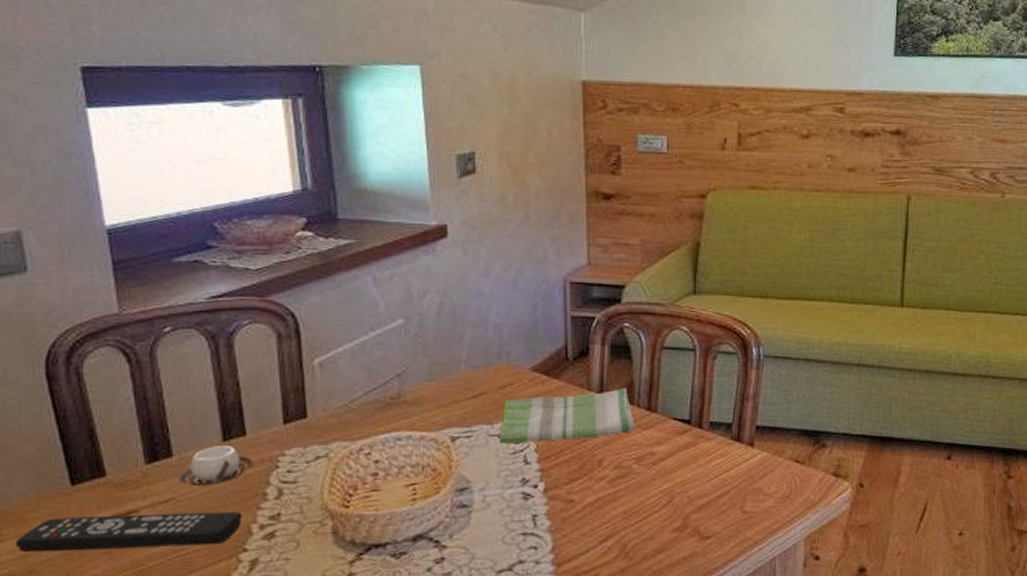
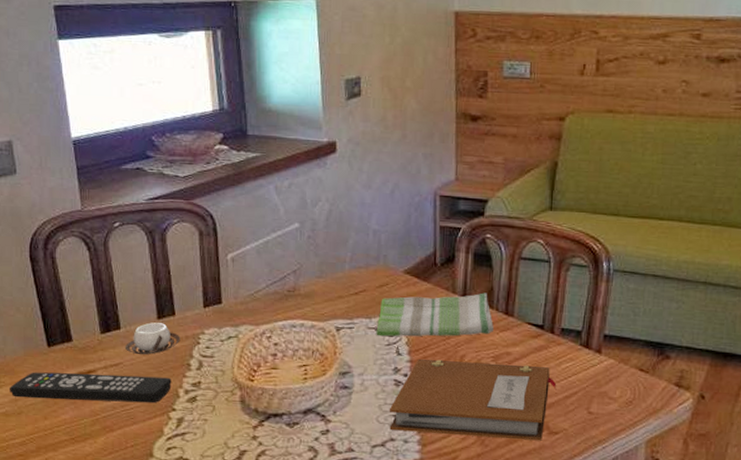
notebook: none [516,465,707,552] -> present [389,359,557,441]

